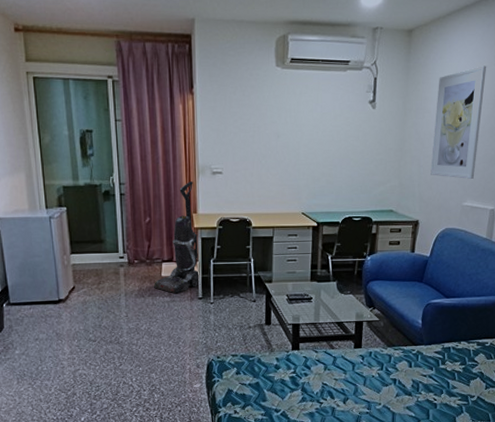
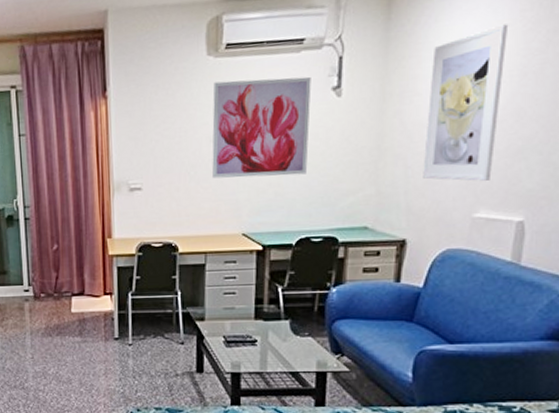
vacuum cleaner: present [154,181,201,294] -> none [63,201,117,333]
wall art: none [279,89,354,168] -> present [212,76,311,179]

